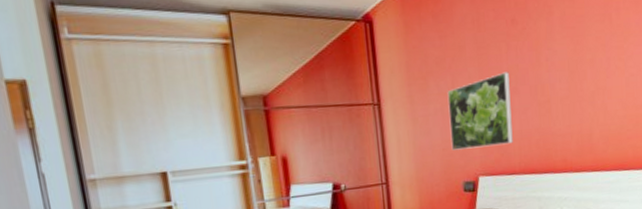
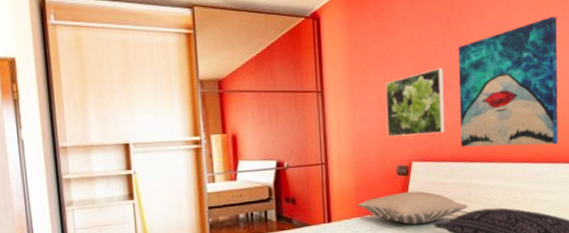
wall art: none [524,11,632,158] -> present [458,17,559,147]

